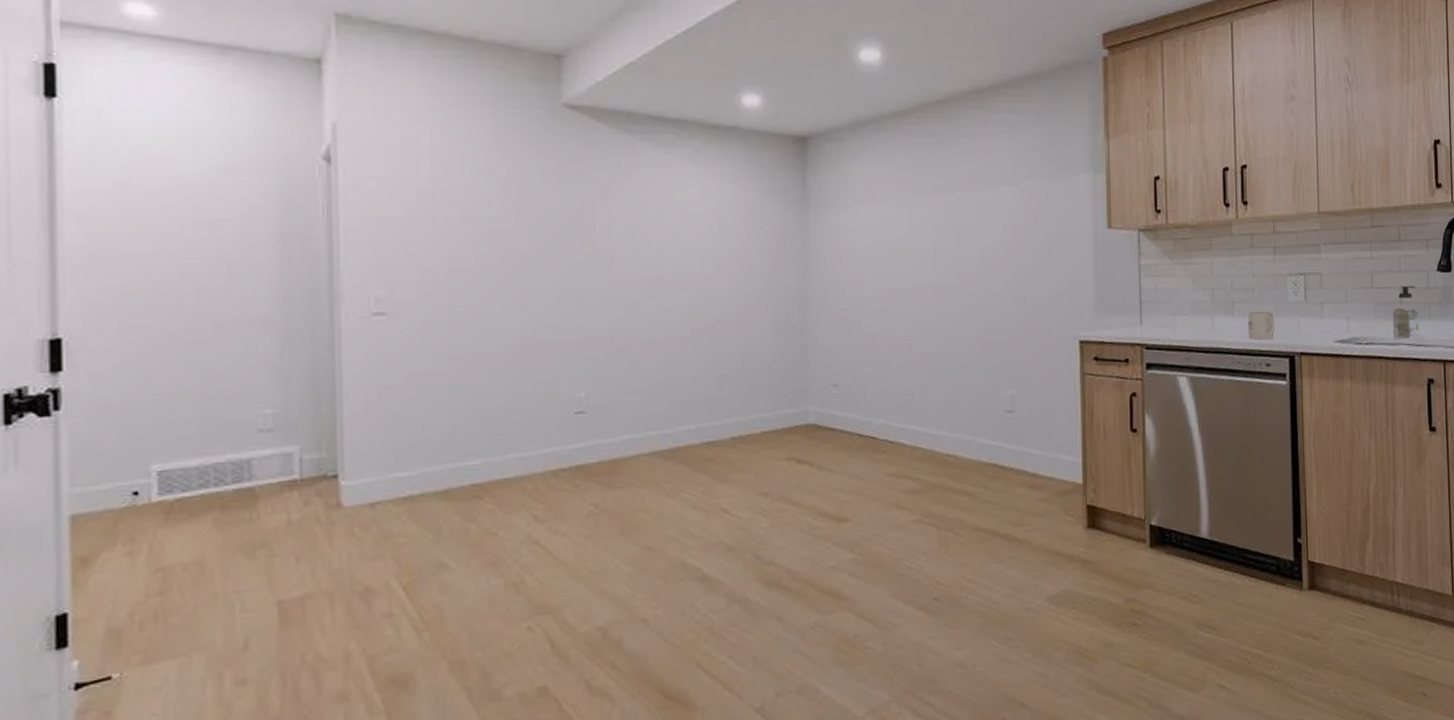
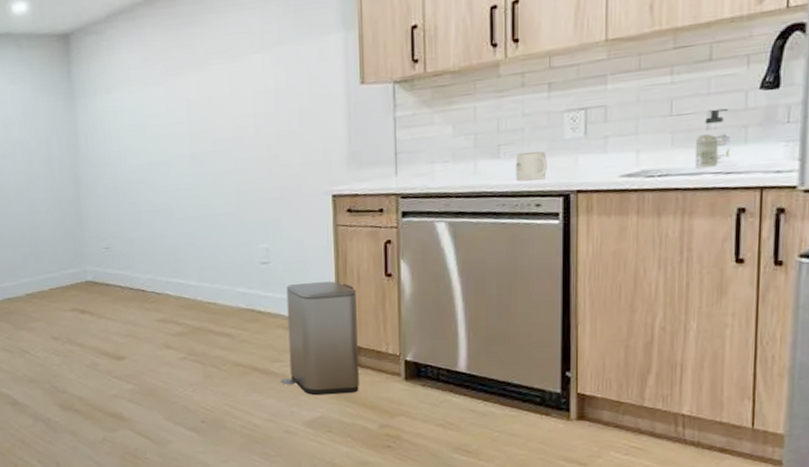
pedal bin: none [1023,435,1105,565] -> present [280,281,359,395]

